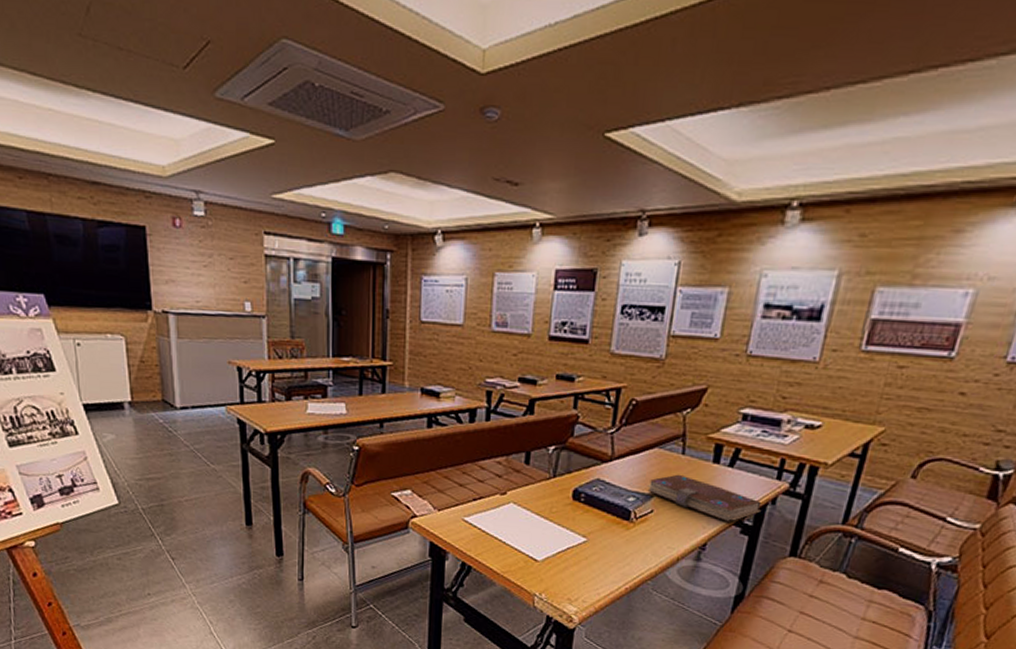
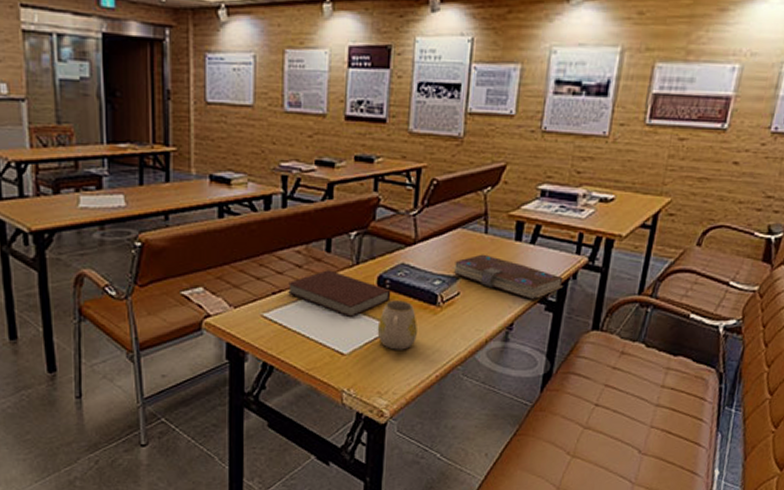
notebook: none [486,481,586,528] -> present [287,270,391,318]
mug: none [570,513,610,561] -> present [377,300,417,350]

